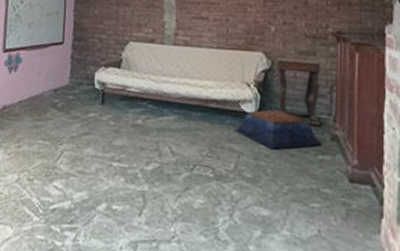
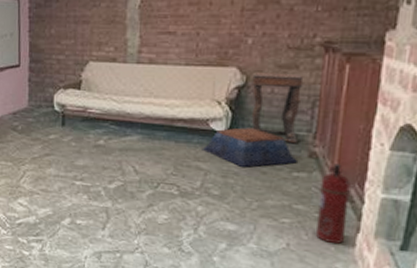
fire extinguisher: none [344,147,371,230] -> present [316,164,351,244]

